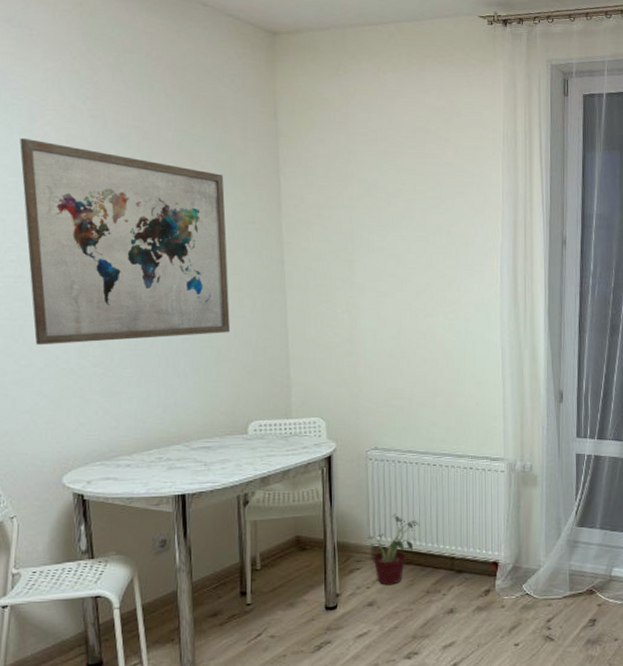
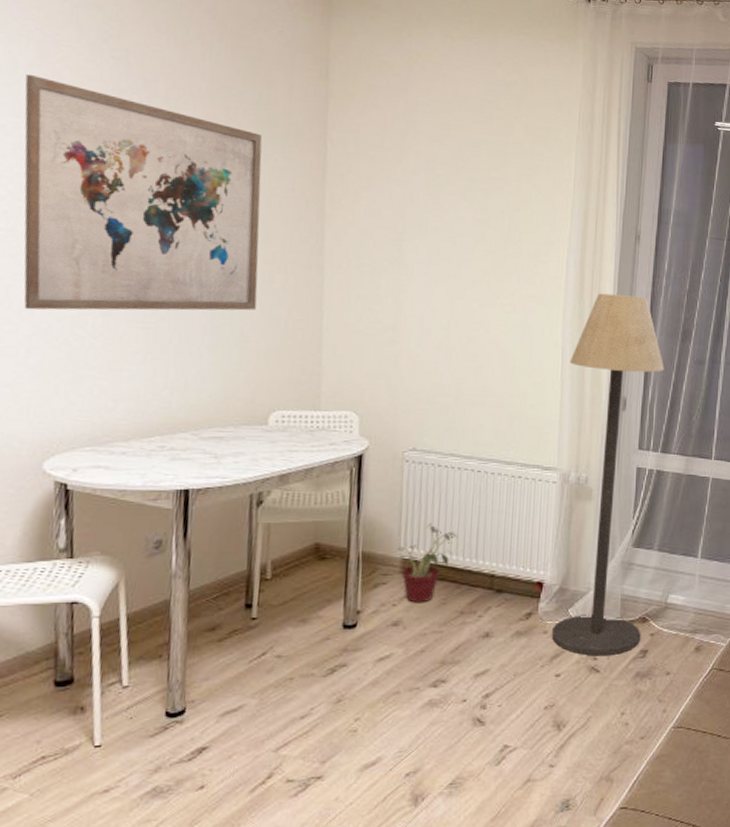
floor lamp: none [509,296,596,626] -> present [552,293,664,656]

